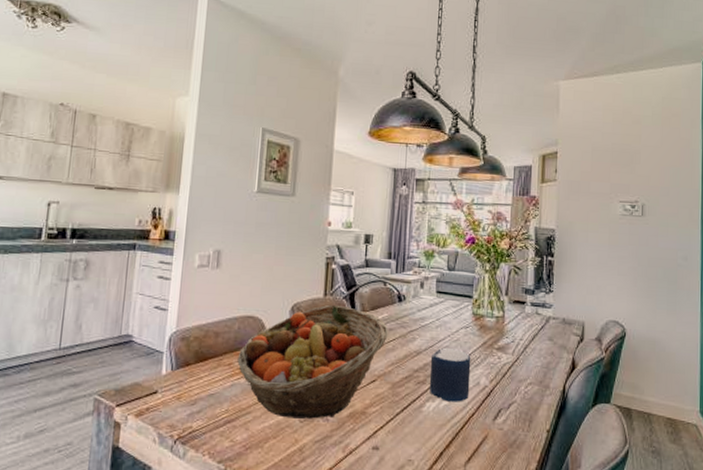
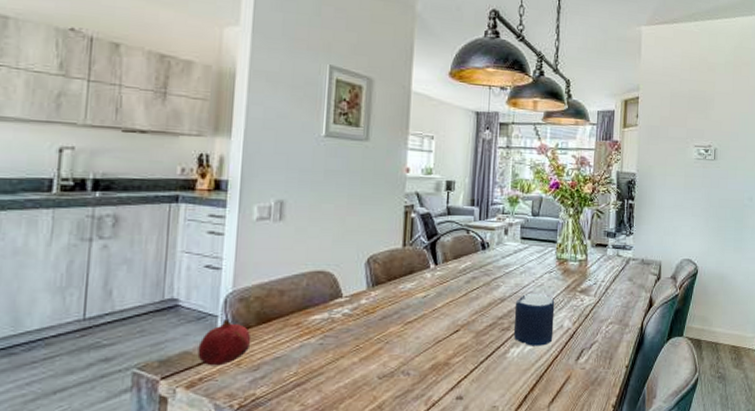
fruit: none [146,355,191,398] -> present [197,318,252,366]
fruit basket: present [237,304,388,419] -> none [306,255,472,376]

